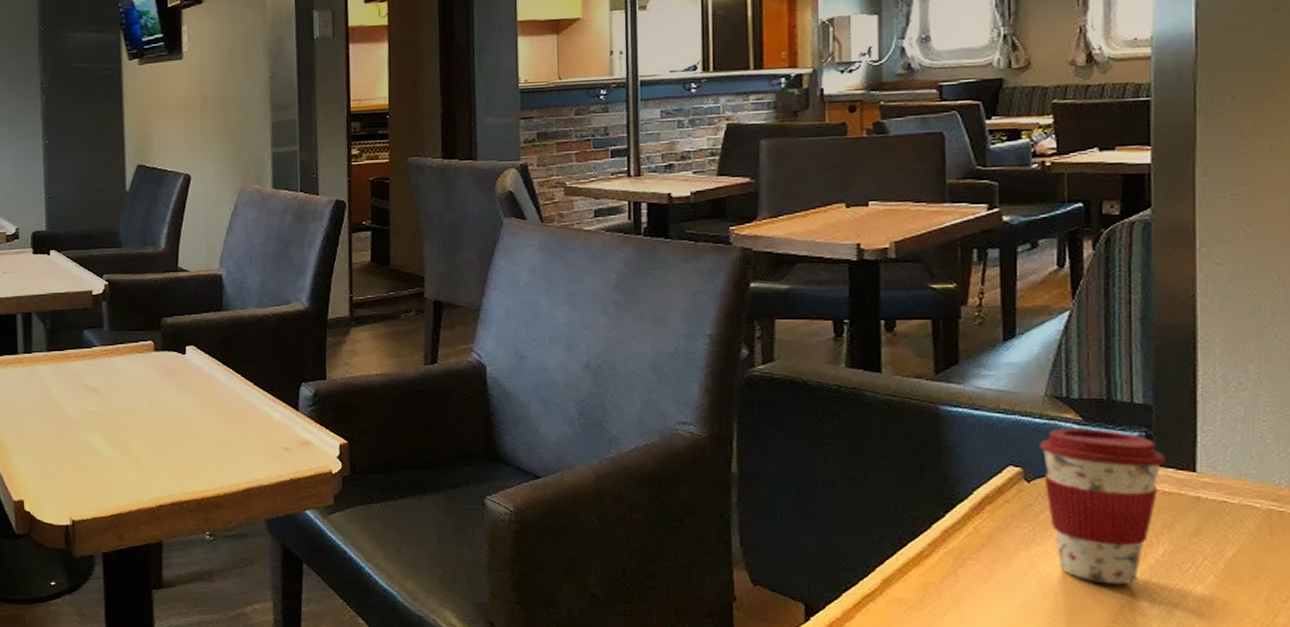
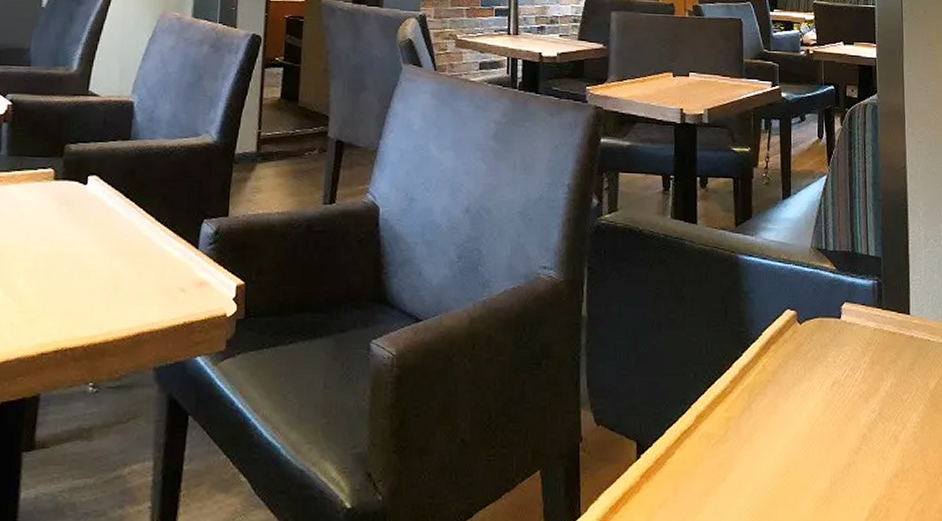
coffee cup: present [1039,428,1166,585] -> none [807,276,890,415]

